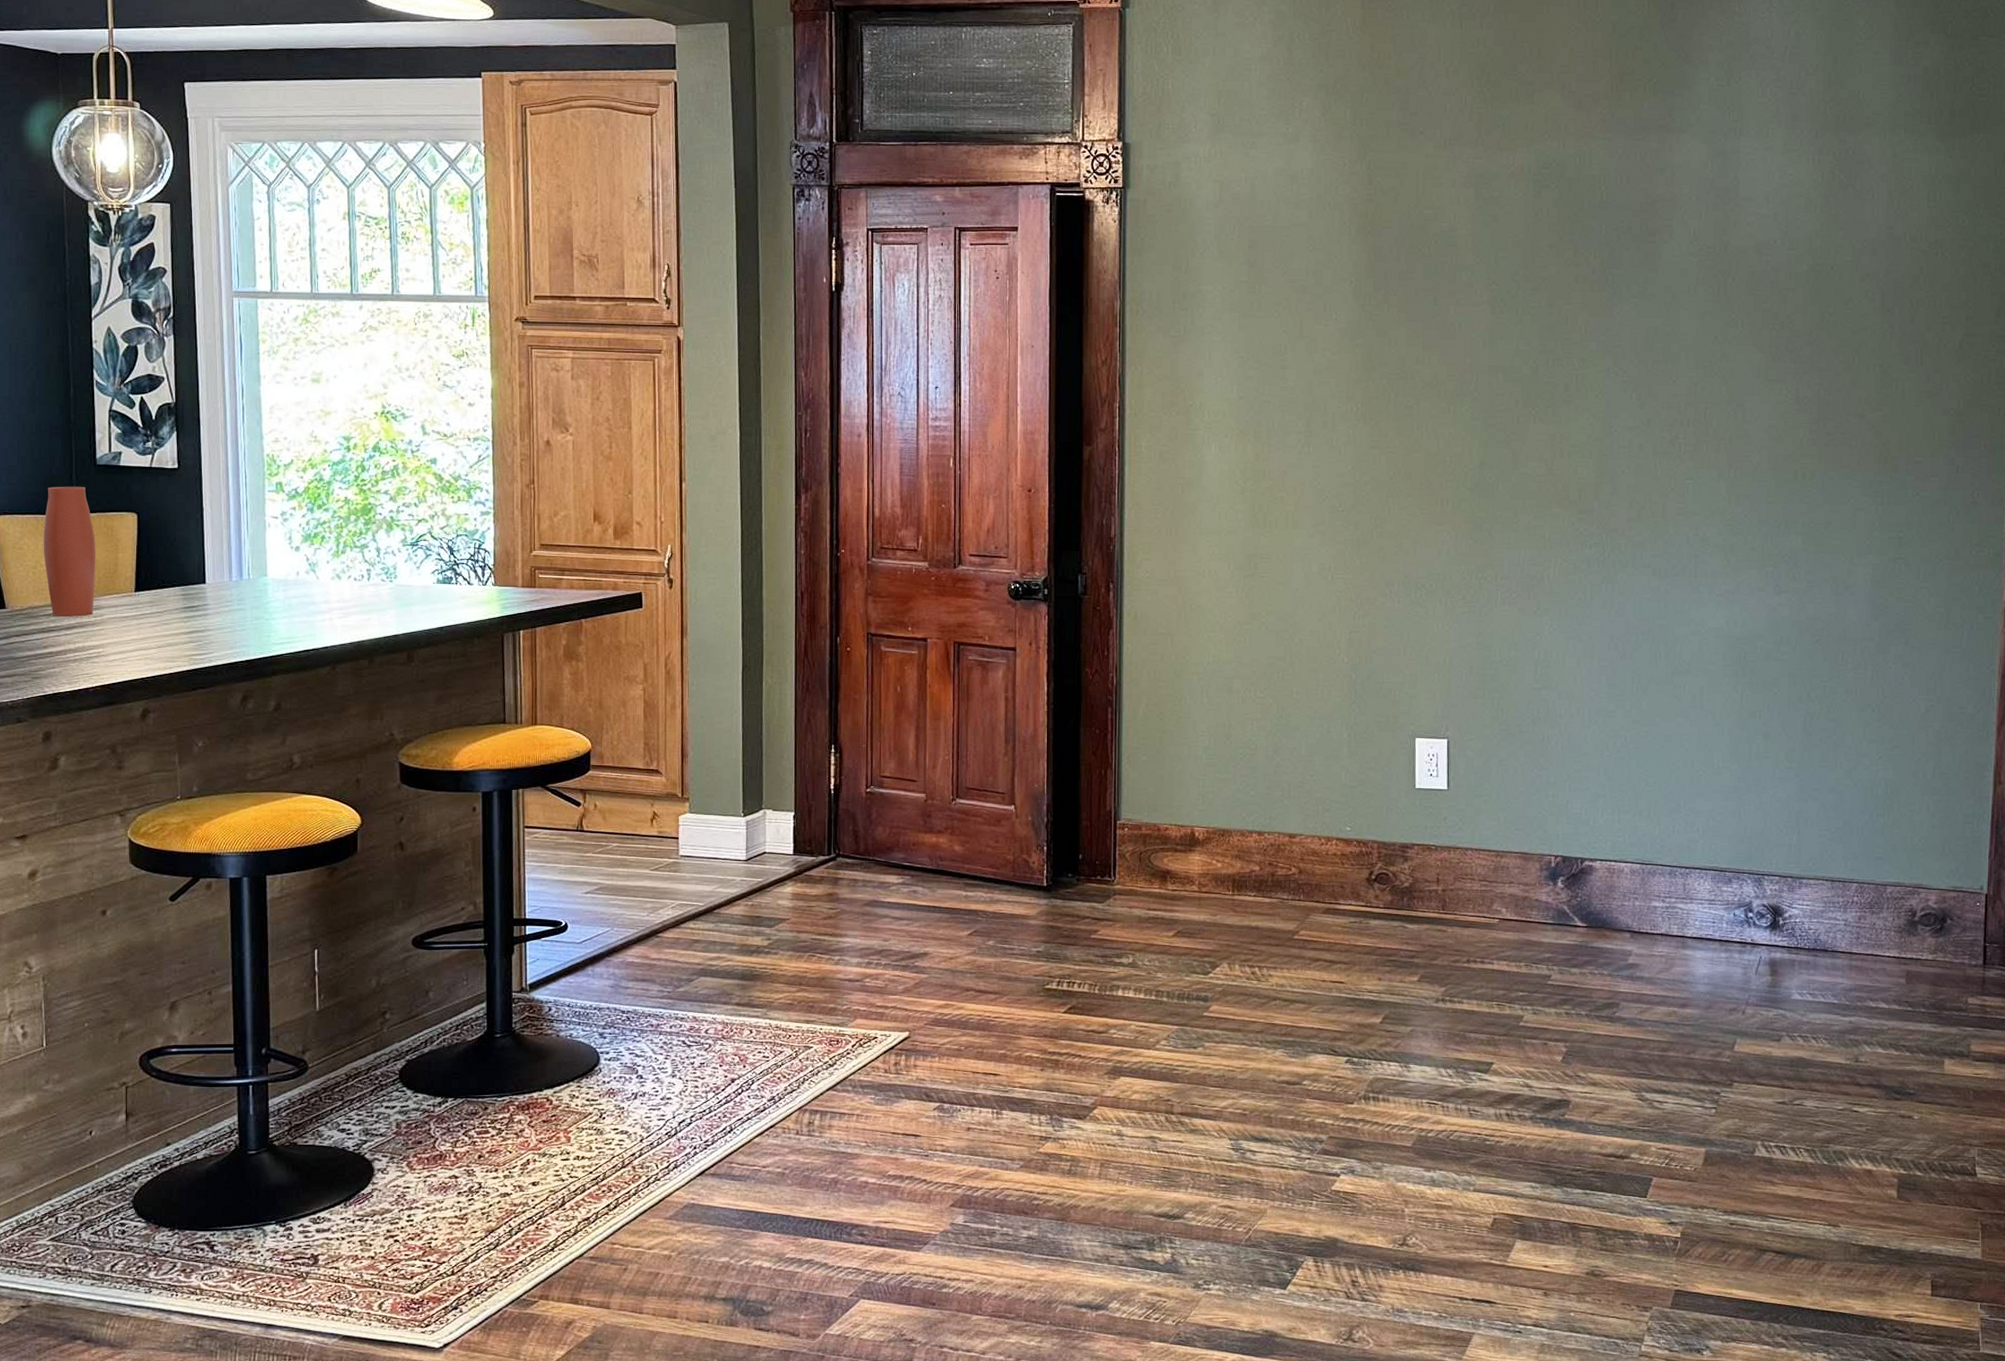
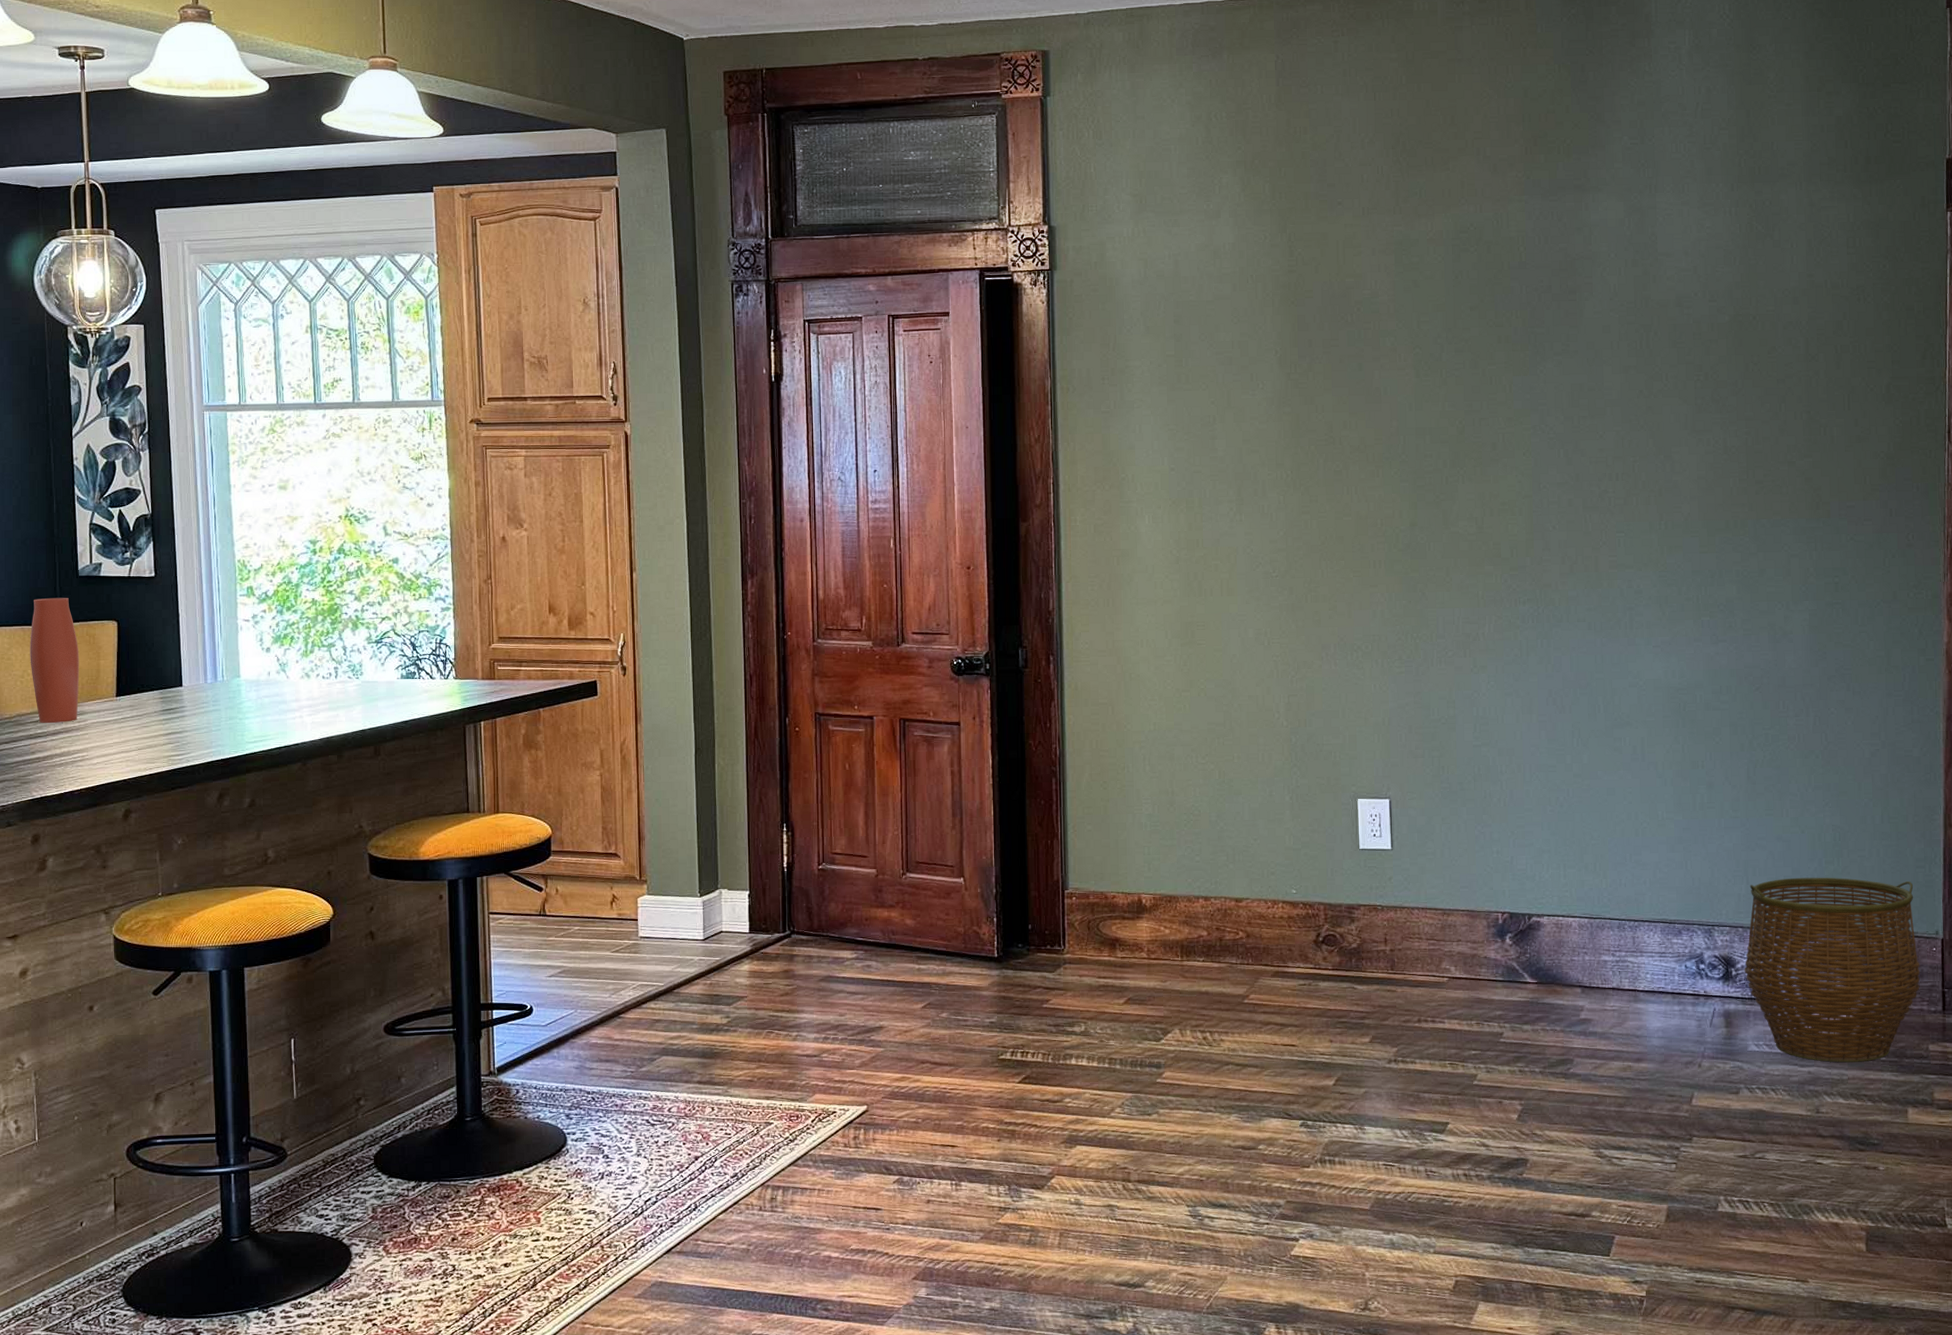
basket: none [1791,829,1964,1013] -> present [1744,877,1921,1063]

